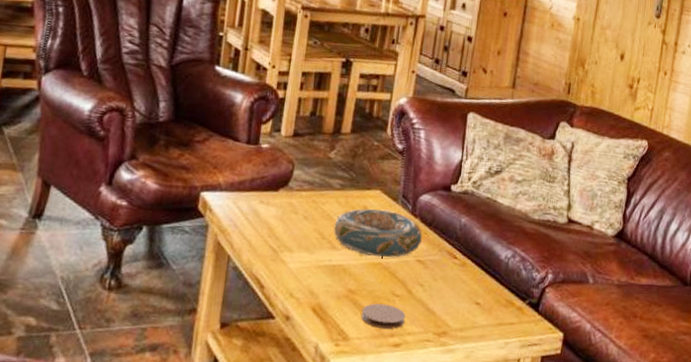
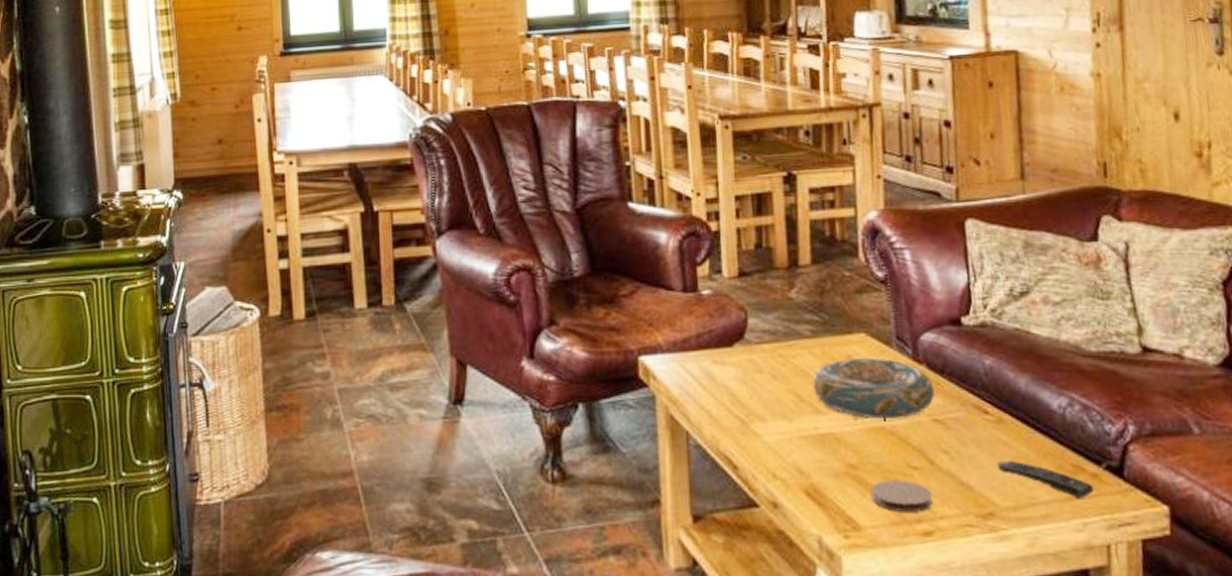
remote control: none [455,294,518,326] -> present [997,460,1095,500]

